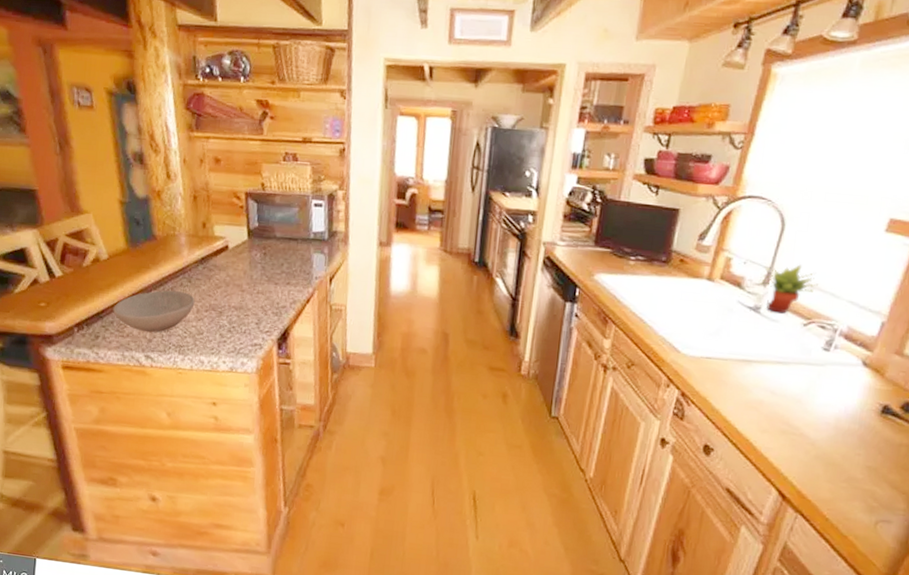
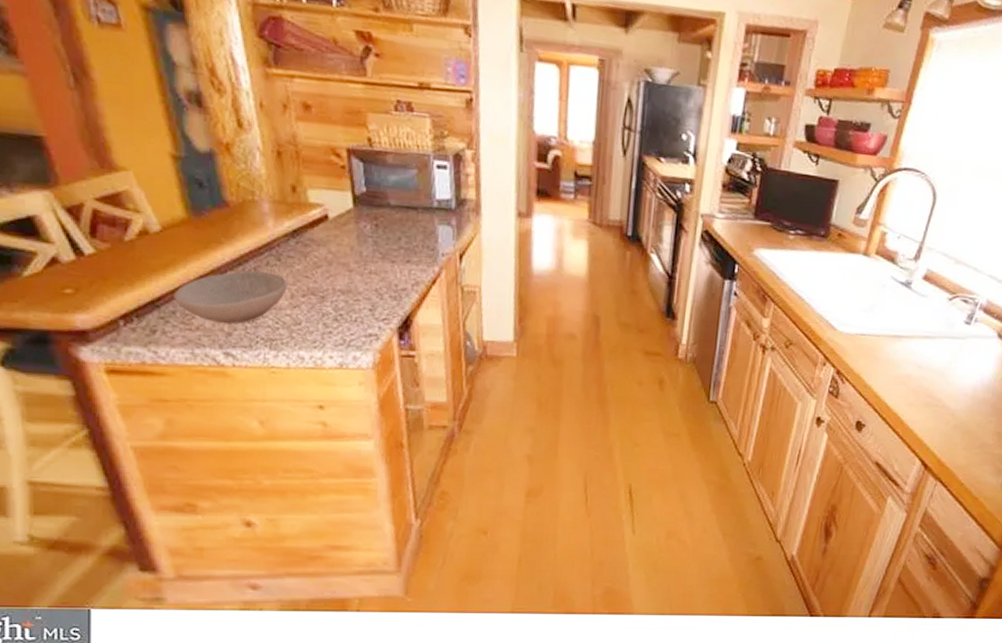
succulent plant: present [758,264,818,314] -> none [910,239,963,288]

